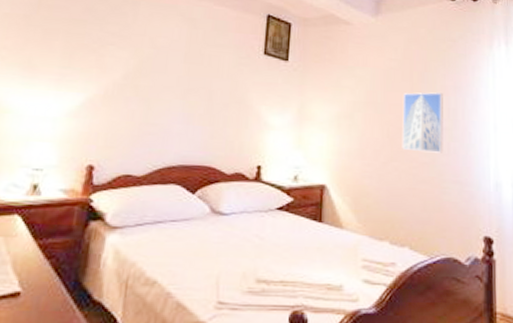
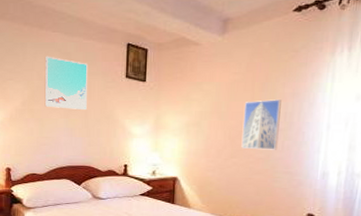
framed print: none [155,19,218,90] -> present [44,56,89,109]

